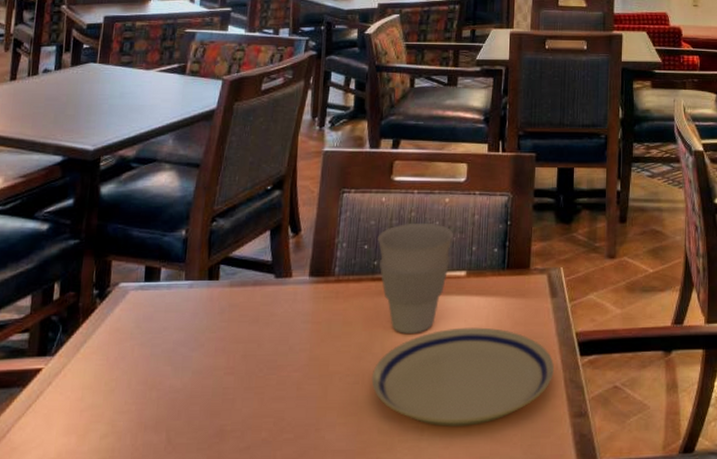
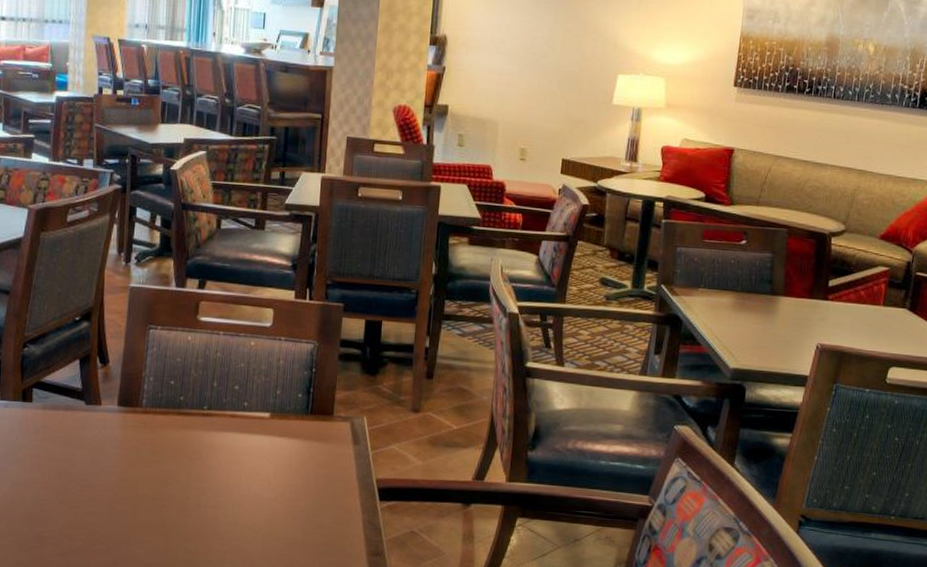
plate: present [371,327,554,427] -> none [178,465,354,554]
cup: present [377,222,453,335] -> none [183,362,258,467]

